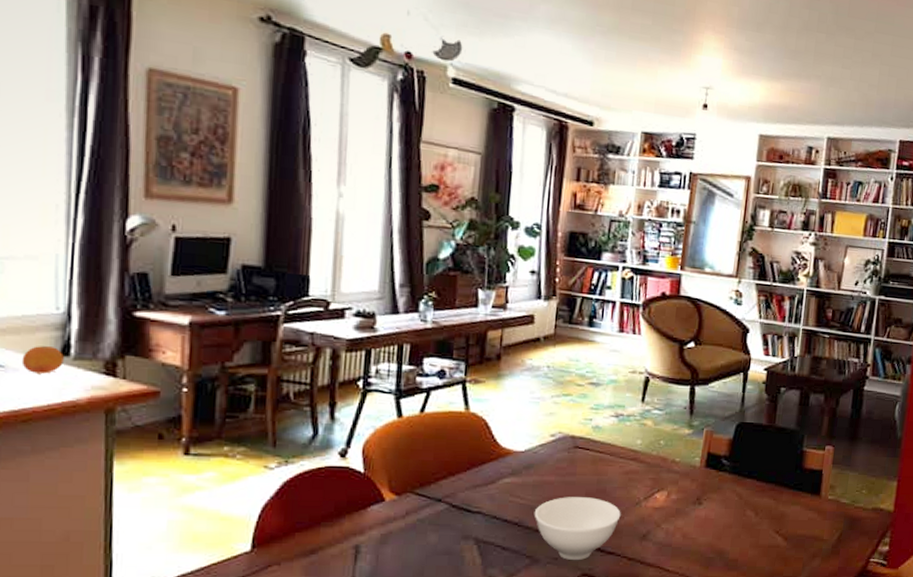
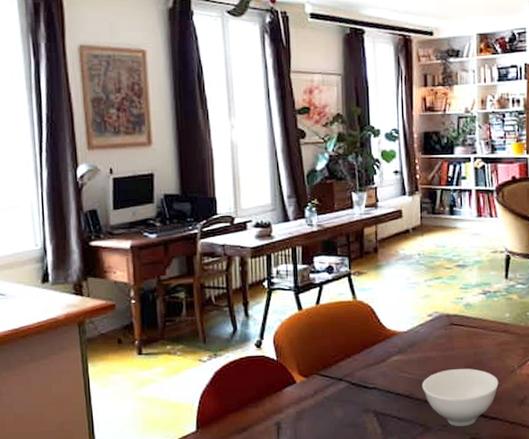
fruit: present [21,346,64,374] -> none [16,276,45,298]

